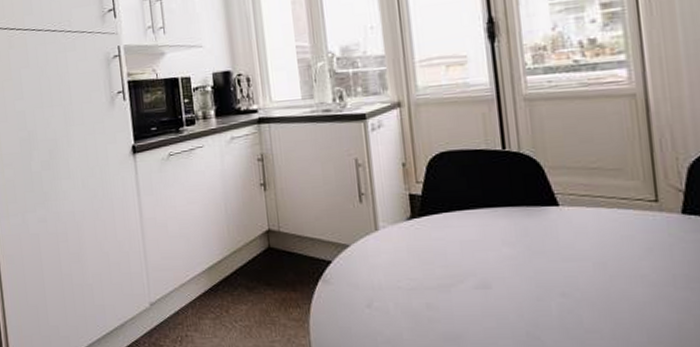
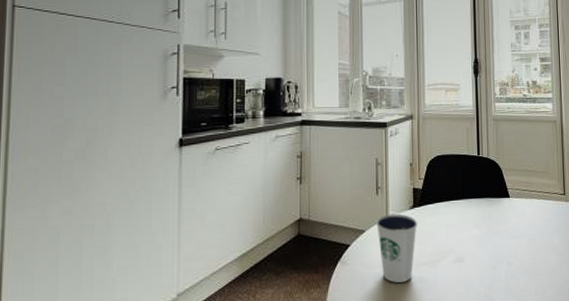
dixie cup: none [363,225,419,309] -> present [376,213,417,283]

